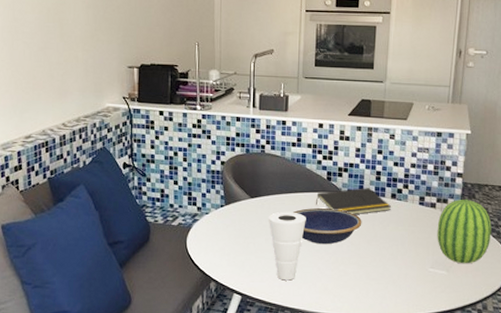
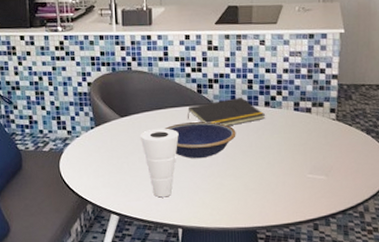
fruit: present [437,199,492,264] -> none [314,100,370,168]

